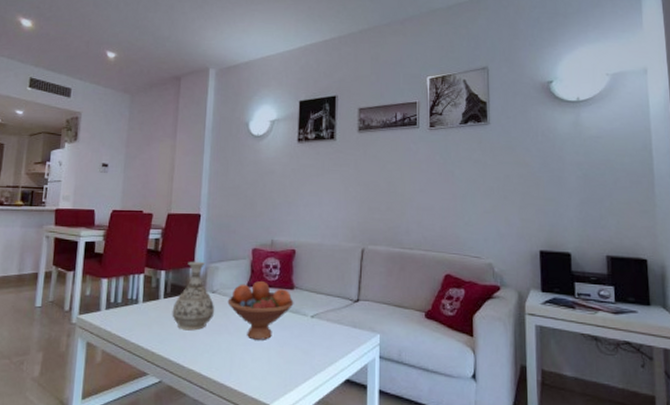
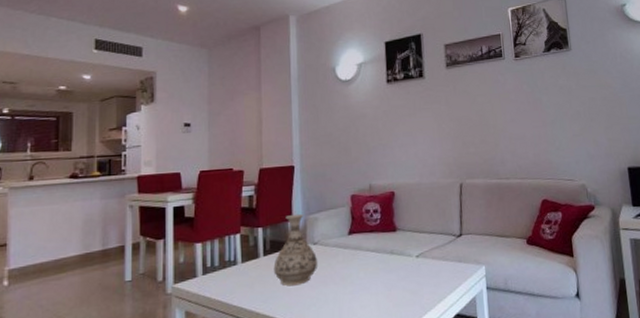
fruit bowl: present [227,280,294,340] -> none [330,226,398,287]

